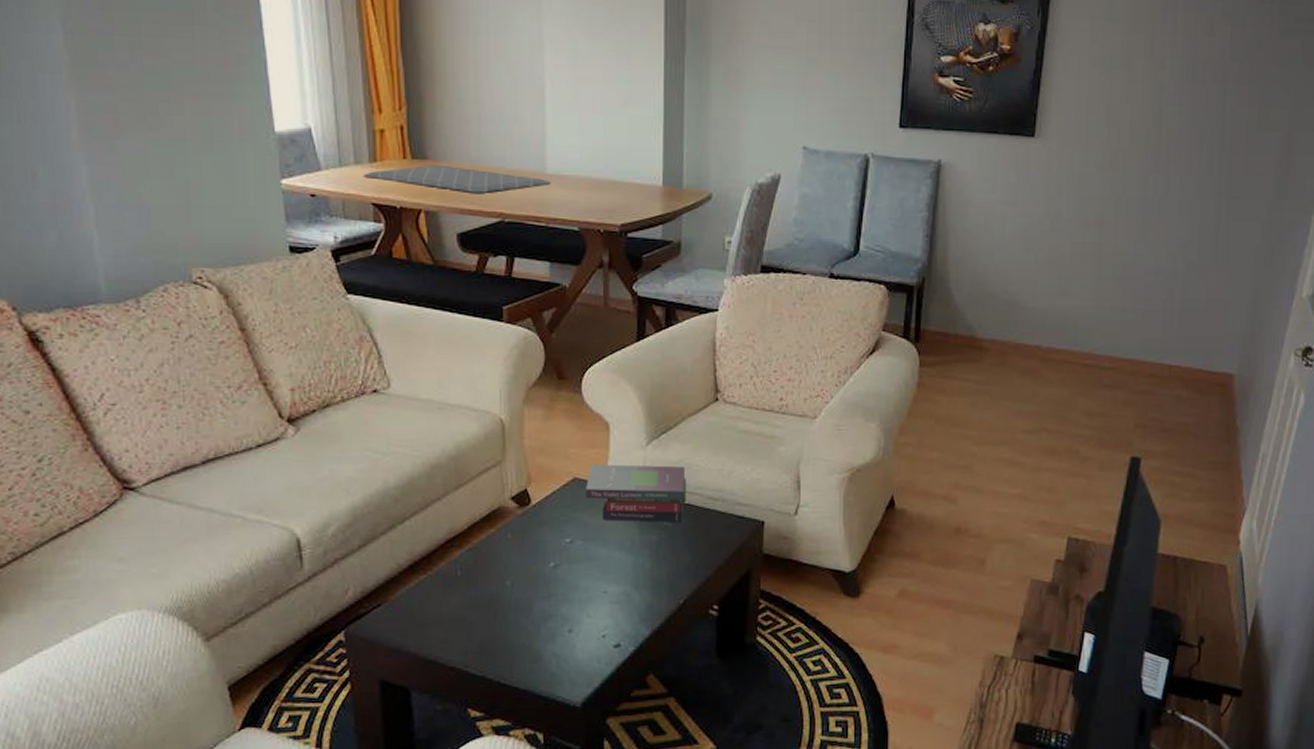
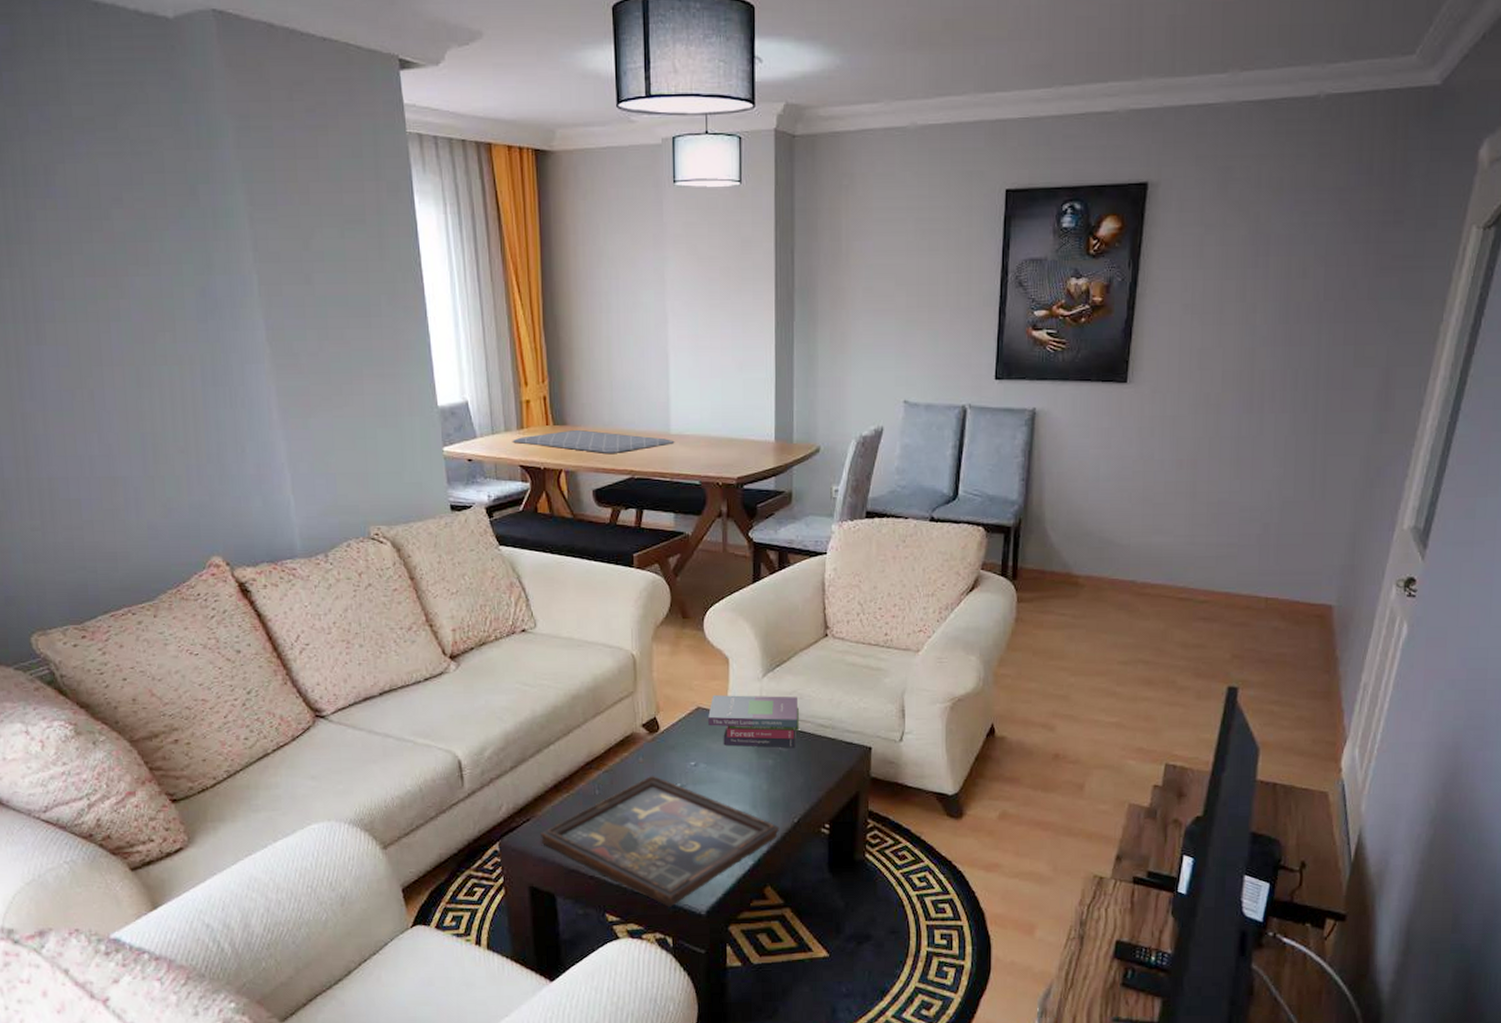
decorative tray: none [393,553,663,700] -> present [541,775,779,907]

